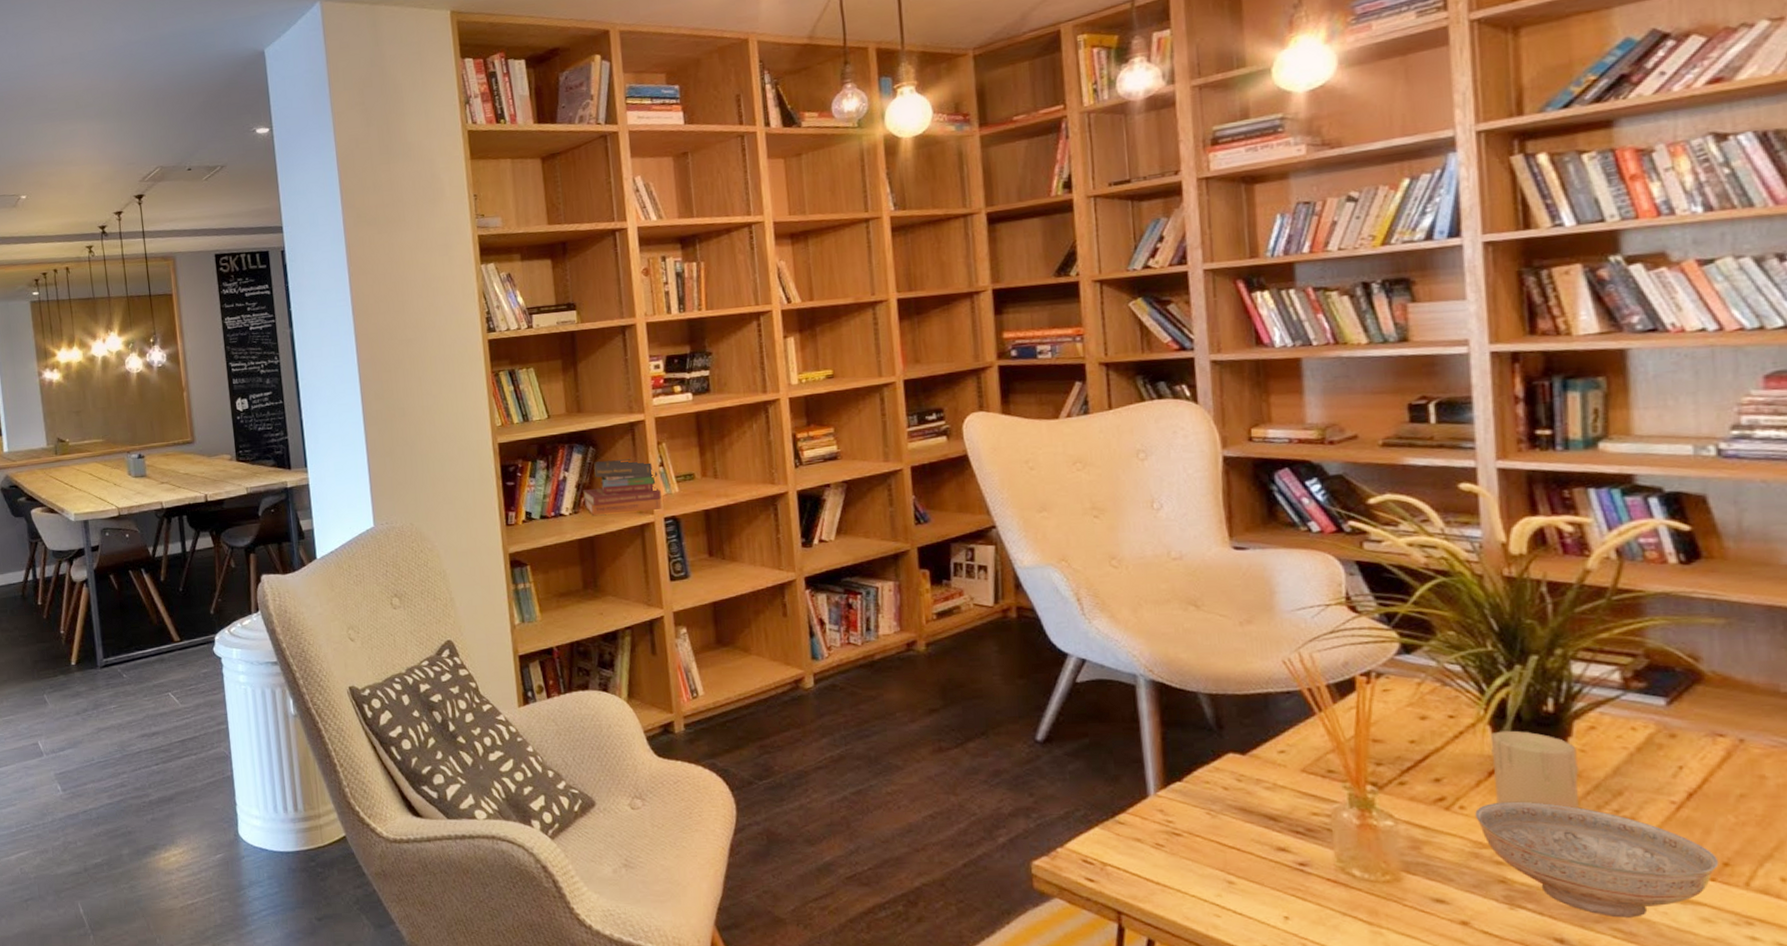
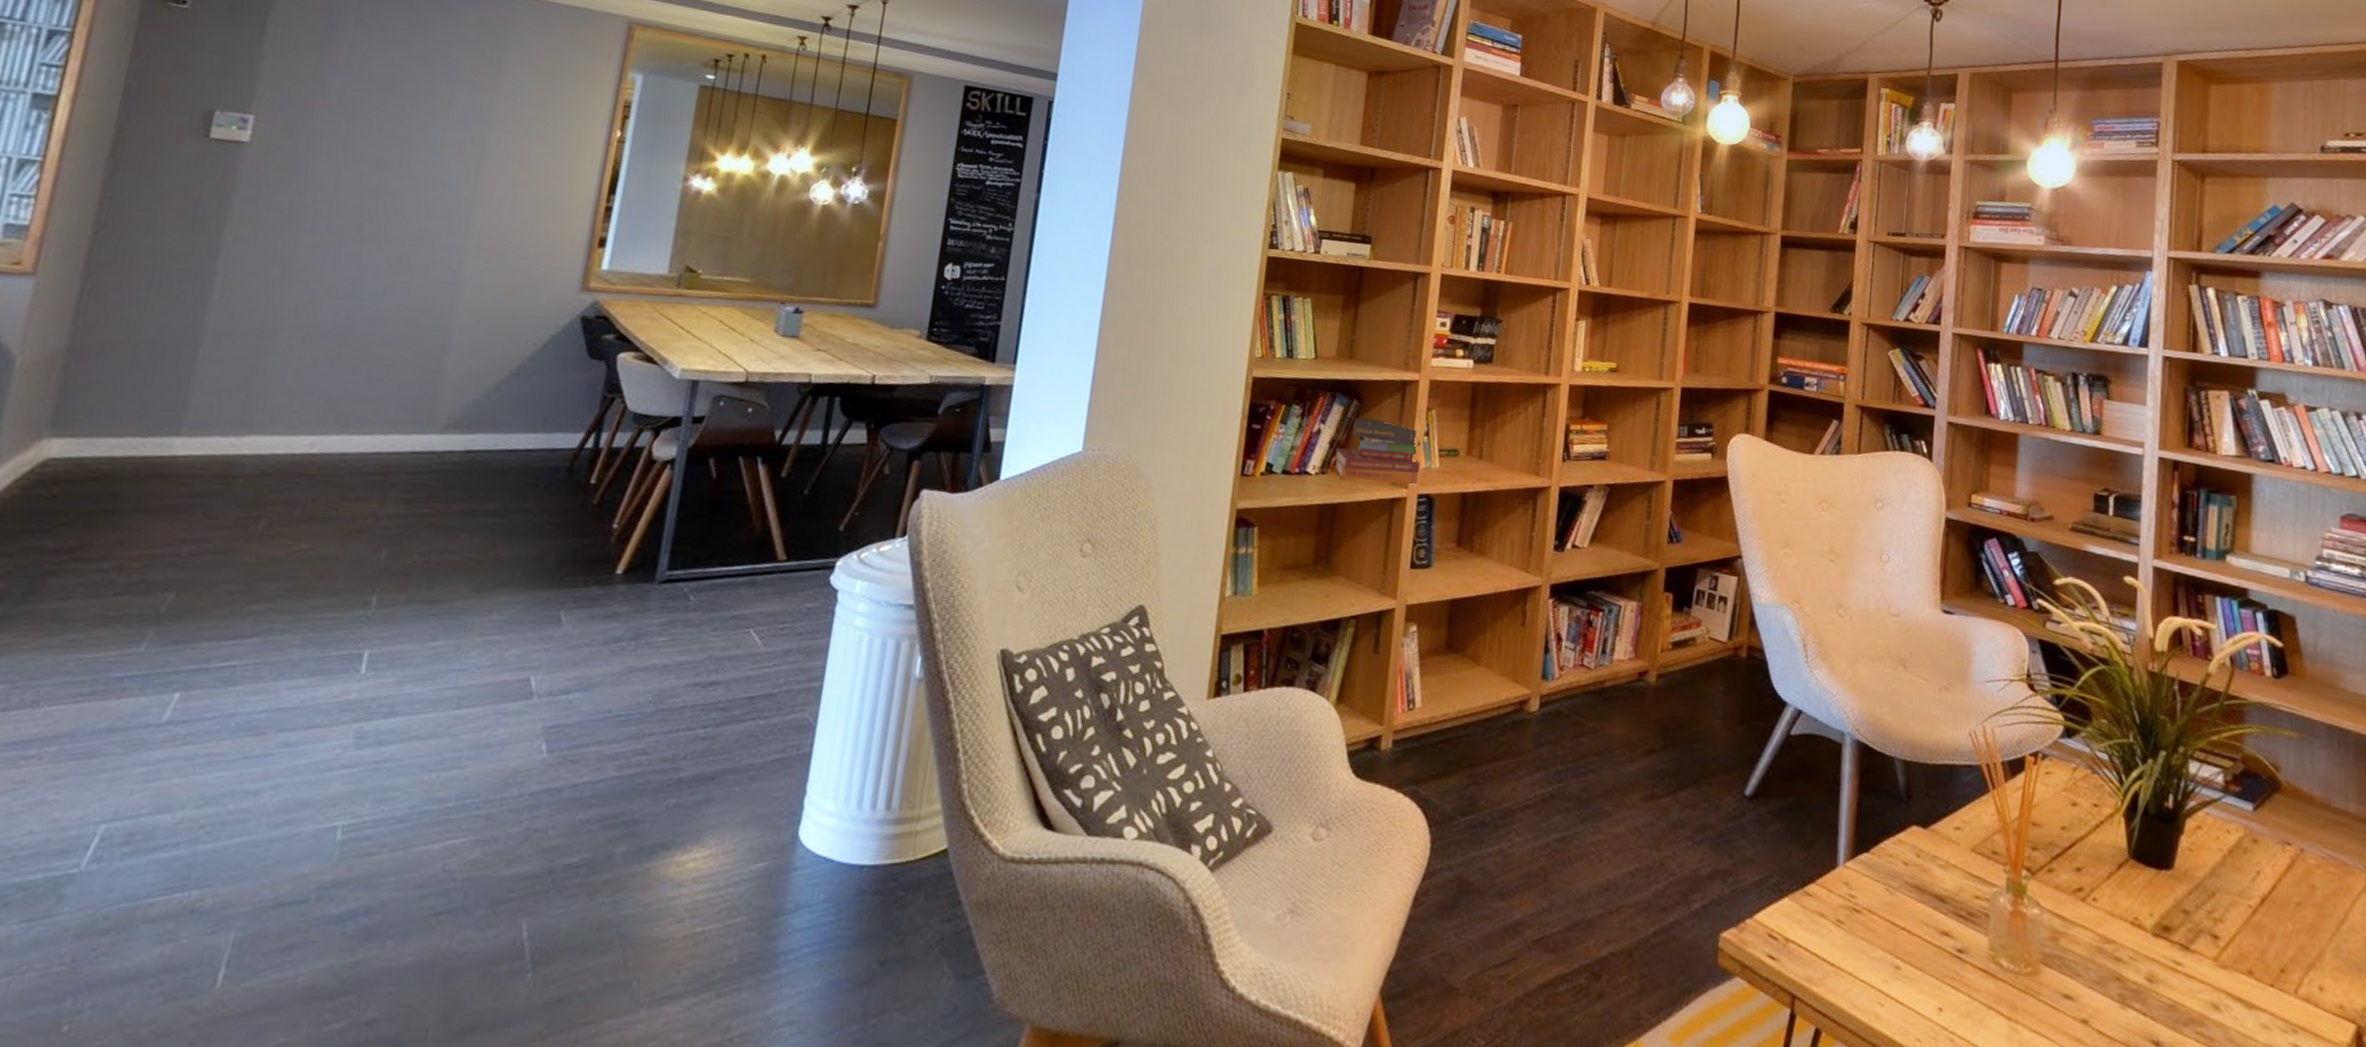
decorative bowl: present [1475,801,1719,918] -> none [2104,896,2278,1021]
candle: present [1490,730,1579,809] -> none [2122,823,2186,908]

